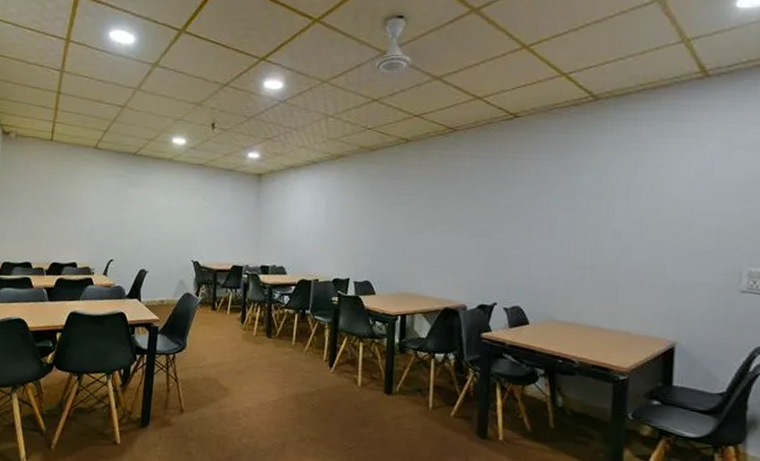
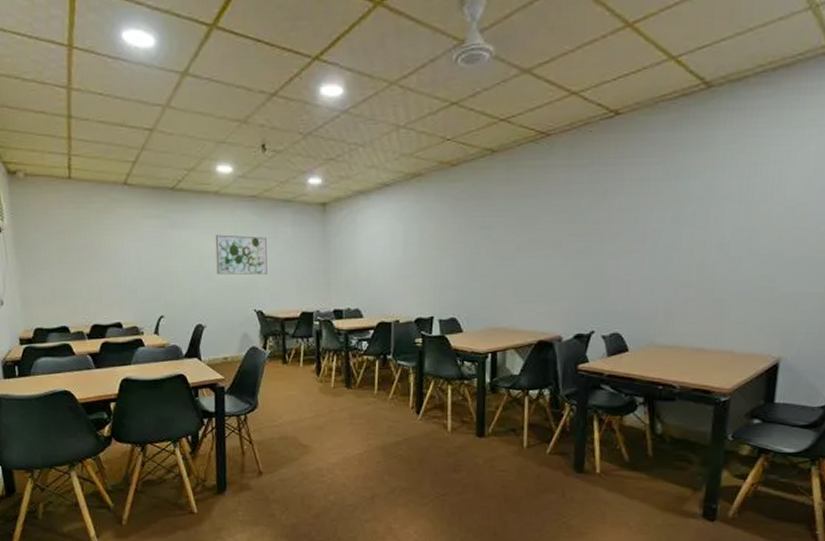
wall art: none [163,194,208,231] -> present [215,234,268,276]

